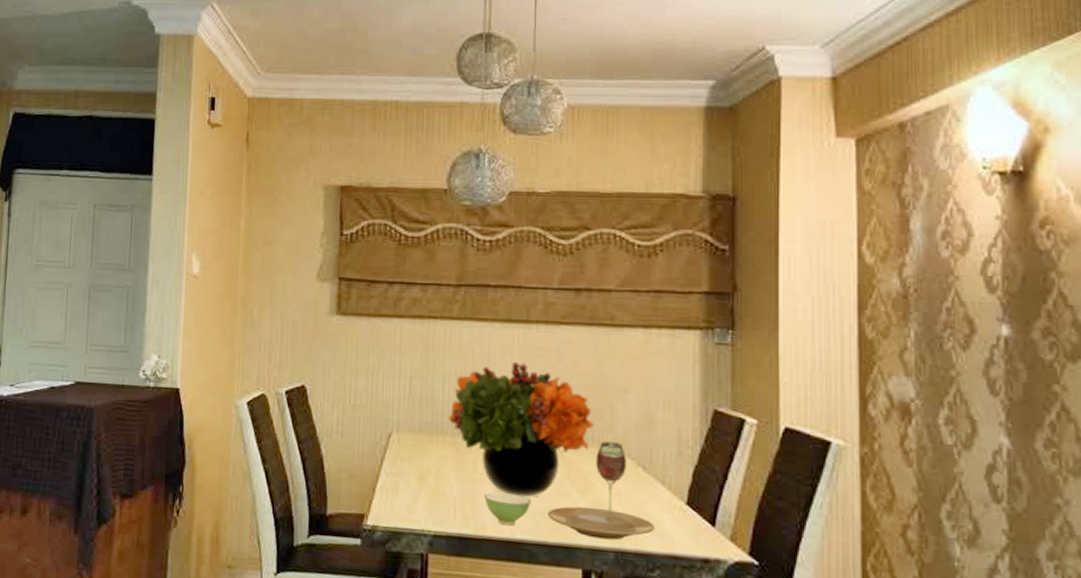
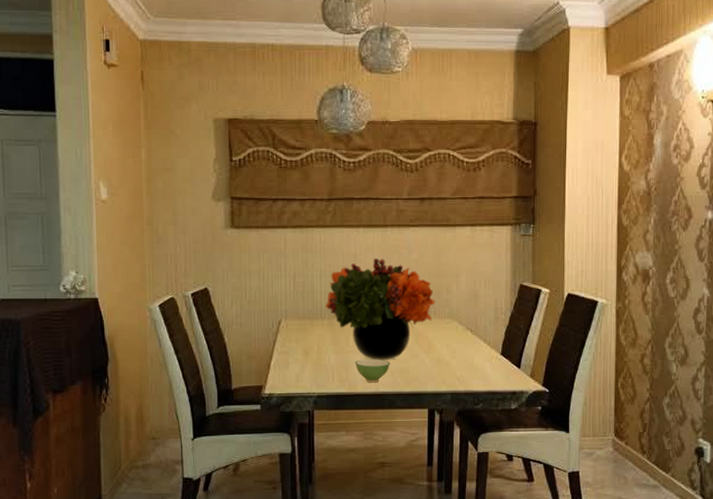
plate: present [548,506,655,540] -> none [403,363,479,386]
wineglass: present [596,441,627,512] -> none [437,314,459,365]

